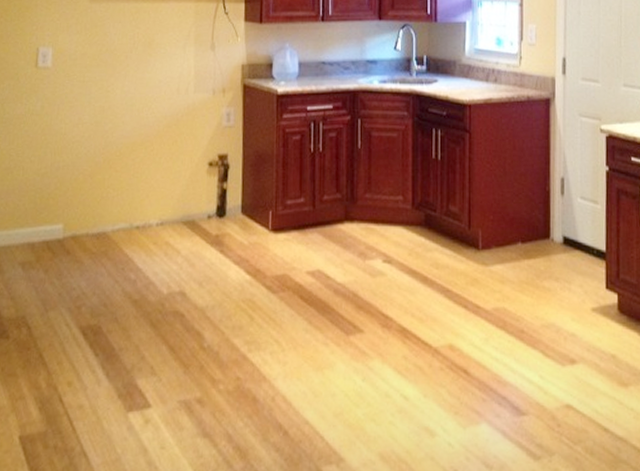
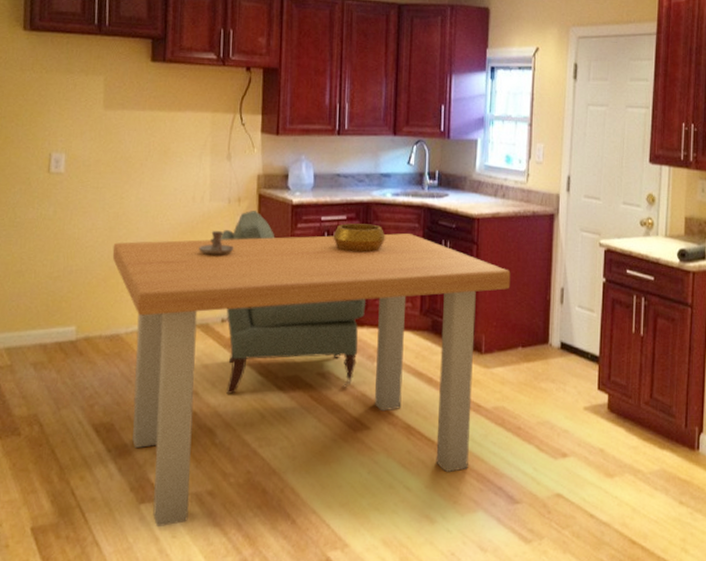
dining table: none [98,122,507,436] -> present [112,233,511,526]
candle holder: none [184,123,220,148] -> present [199,231,234,255]
chair: none [206,100,355,294] -> present [221,210,365,394]
decorative bowl: none [320,113,373,143] -> present [333,223,385,253]

